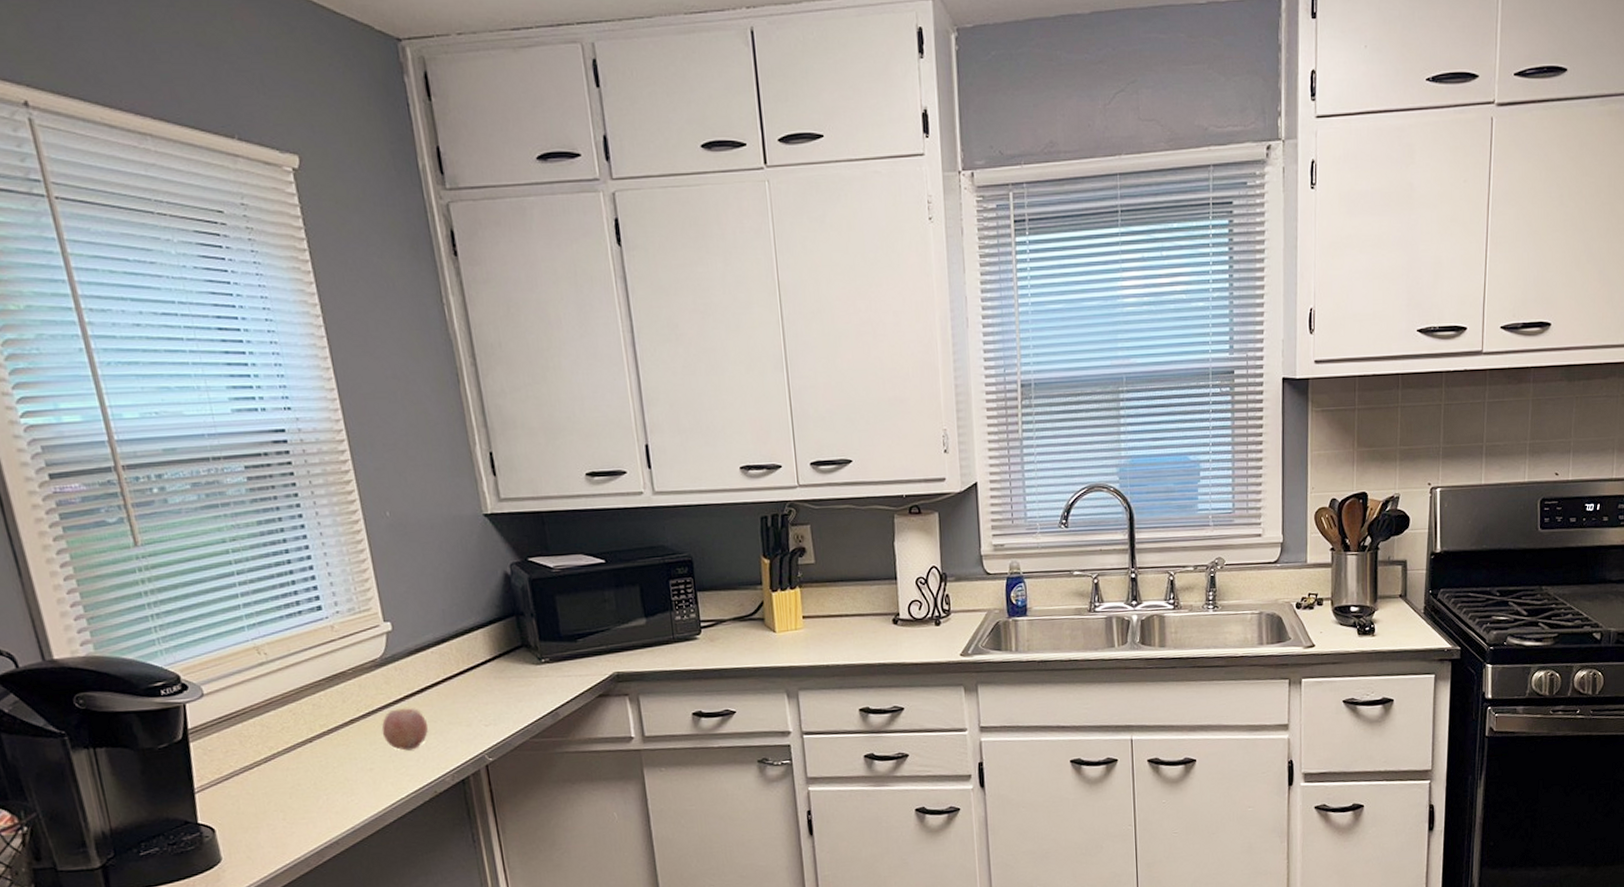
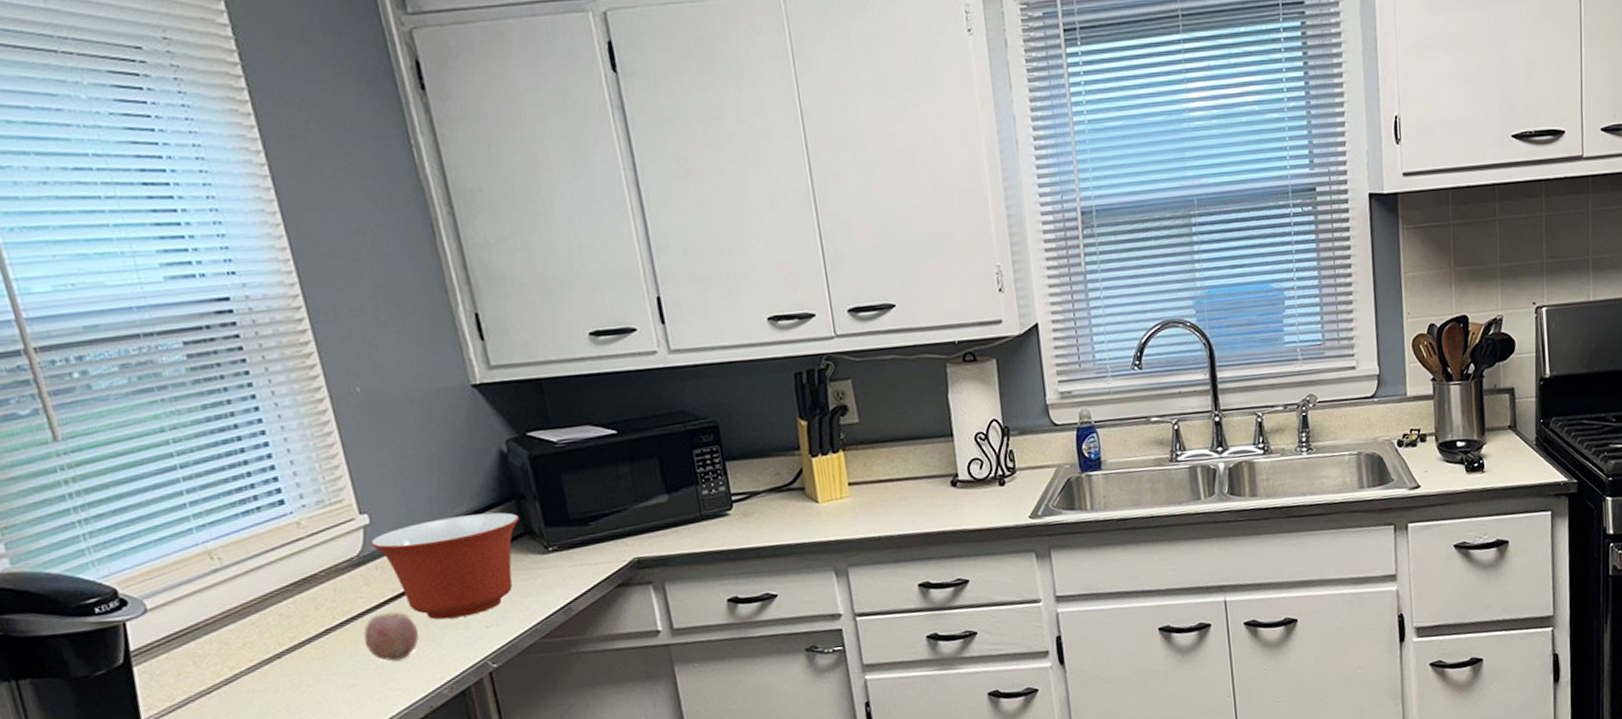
mixing bowl: none [392,626,519,717] -> present [370,512,520,620]

